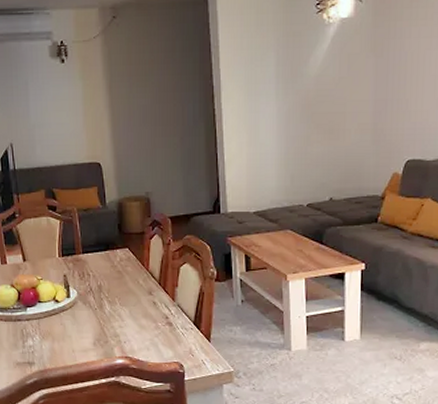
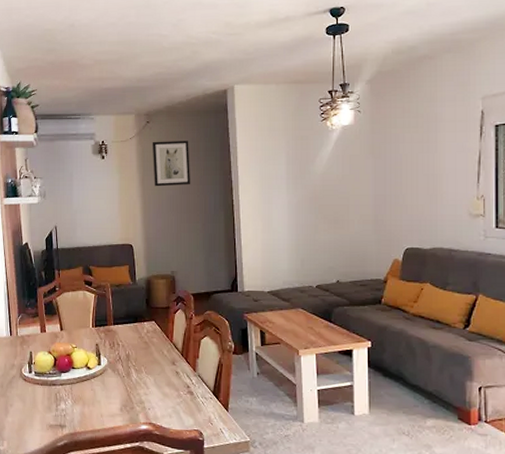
wall art: none [119,39,166,95] -> present [152,140,191,187]

